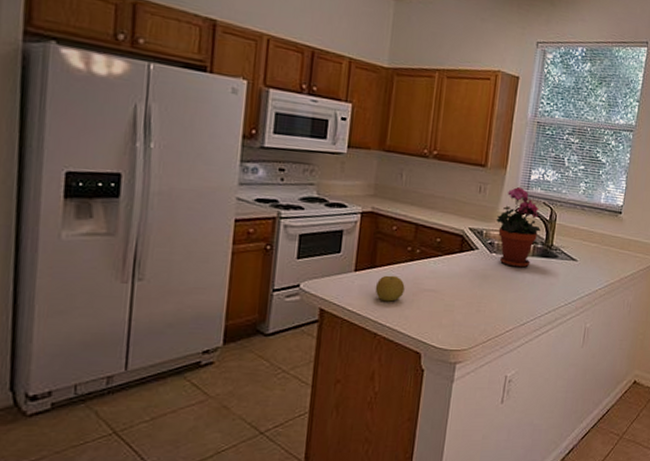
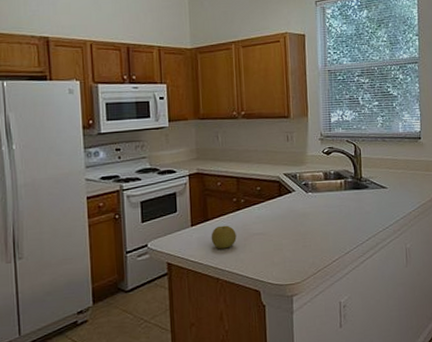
potted plant: present [496,186,540,268] -> none [306,130,348,203]

